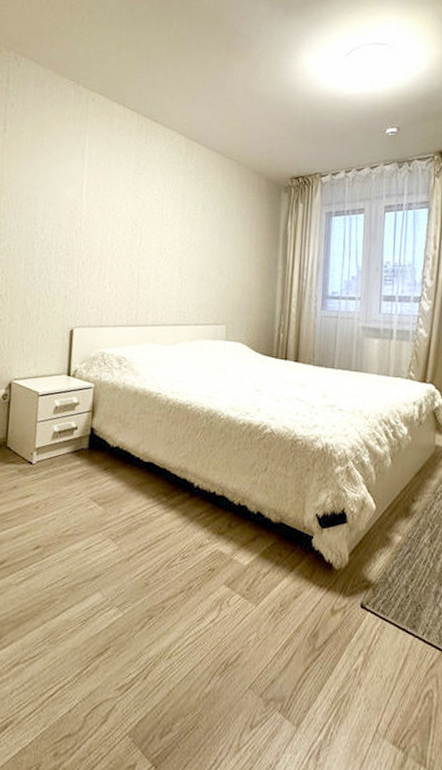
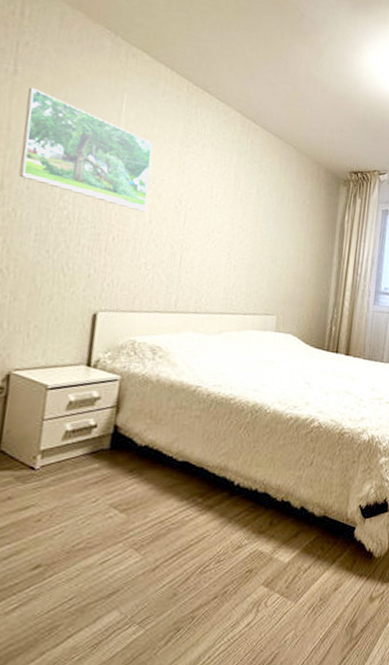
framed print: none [11,140,112,238] -> present [19,86,153,213]

